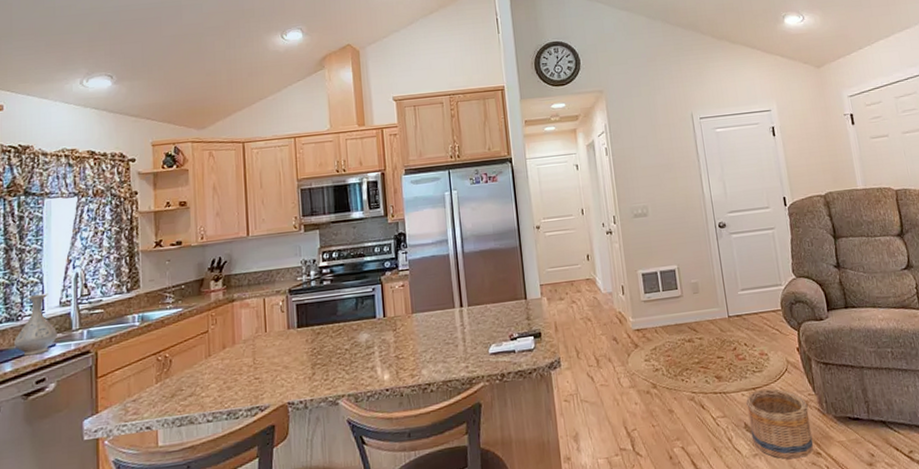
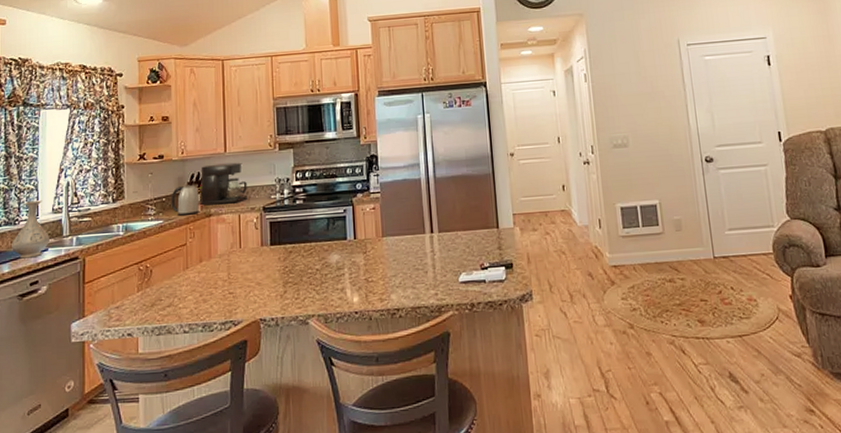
kettle: none [190,270,221,304] -> present [171,184,199,217]
coffee maker: none [222,246,272,291] -> present [200,163,247,206]
basket: present [745,388,814,459] -> none [730,337,806,414]

